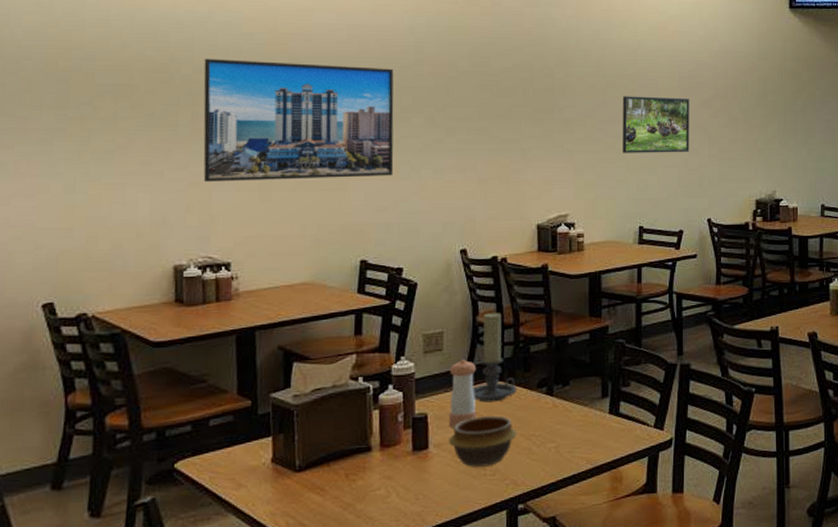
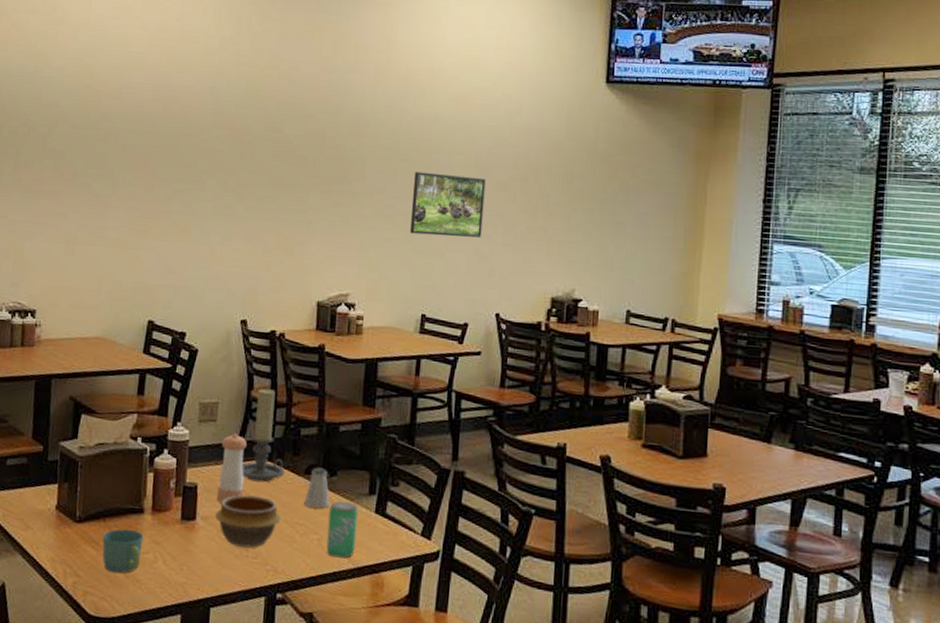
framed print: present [203,58,394,182] -> none [19,111,193,239]
mug: none [327,469,373,516] -> present [102,529,144,574]
saltshaker: none [539,379,565,419] -> present [304,467,330,509]
beverage can: none [564,407,593,461] -> present [326,501,359,558]

